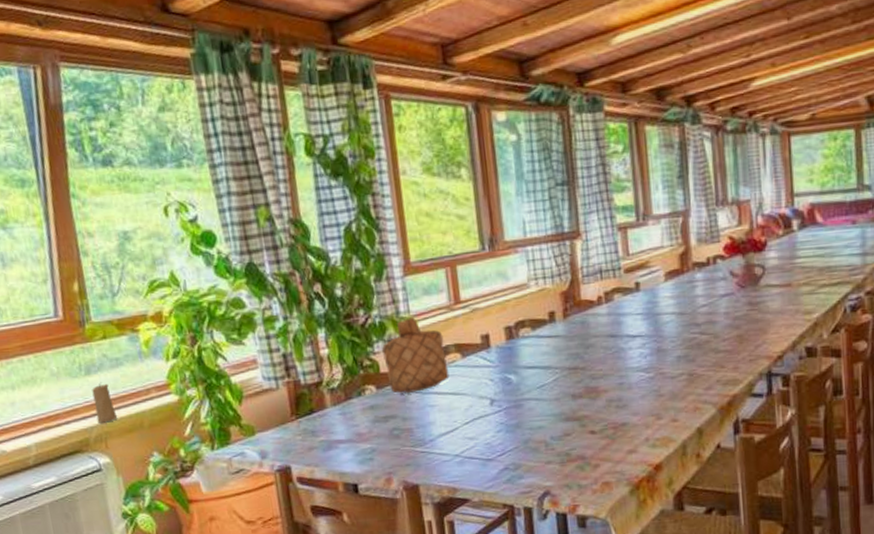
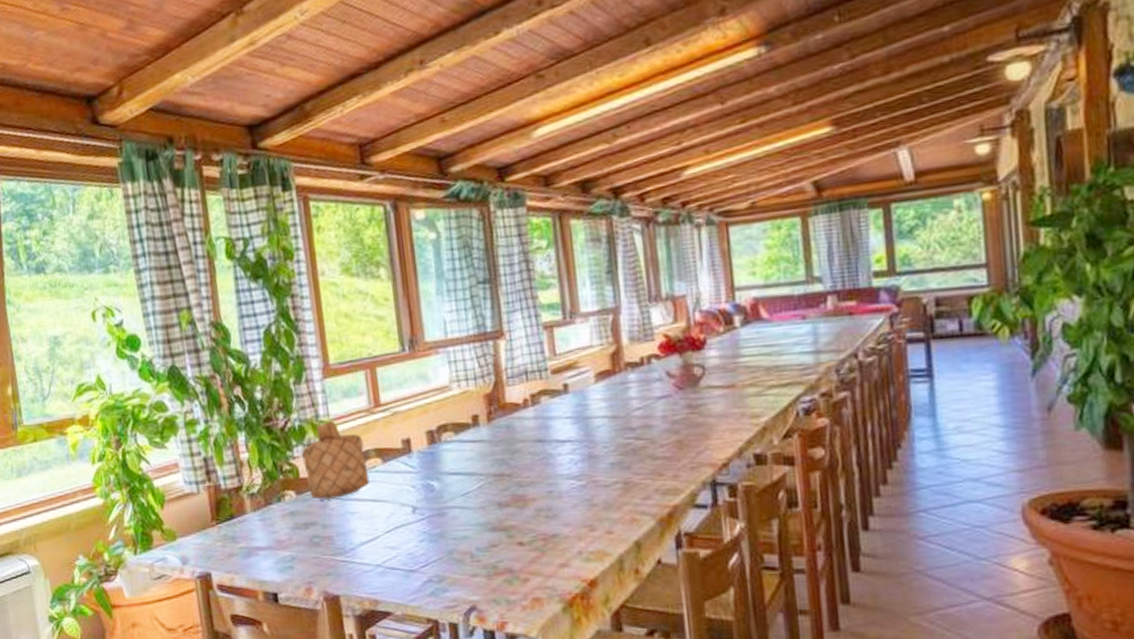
candle: present [92,382,118,423] -> none [22,484,46,526]

